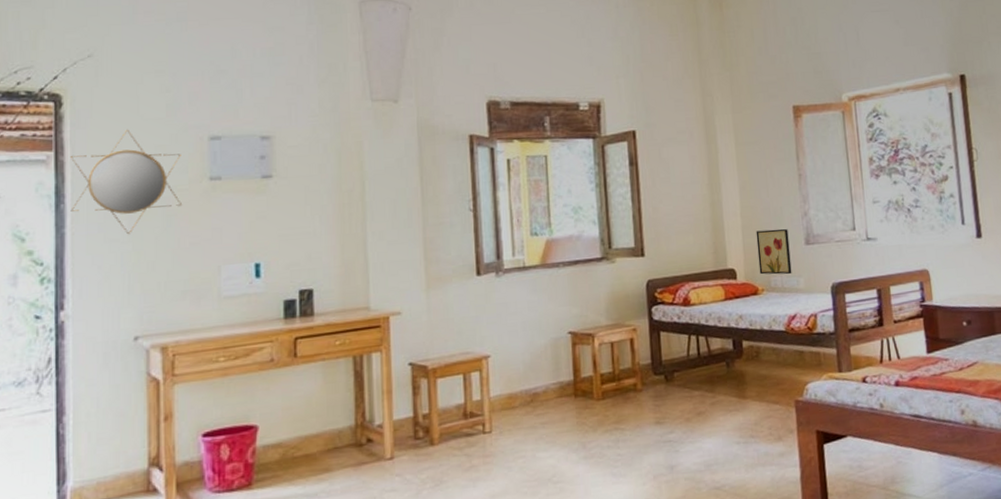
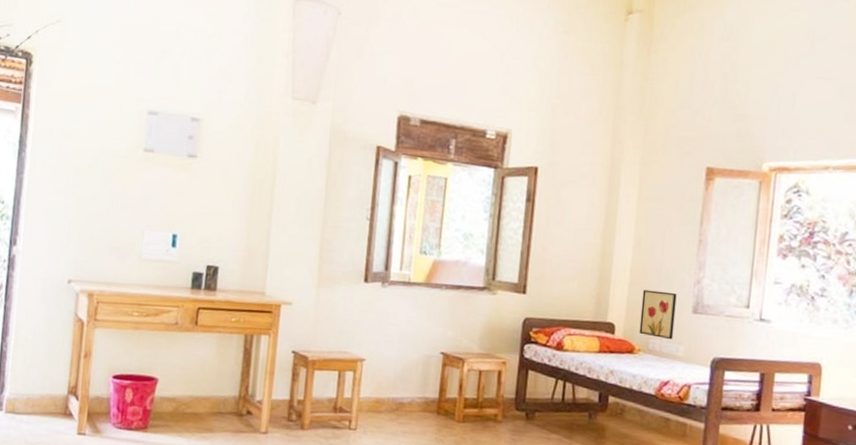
home mirror: present [69,129,182,235] -> none [29,93,123,189]

